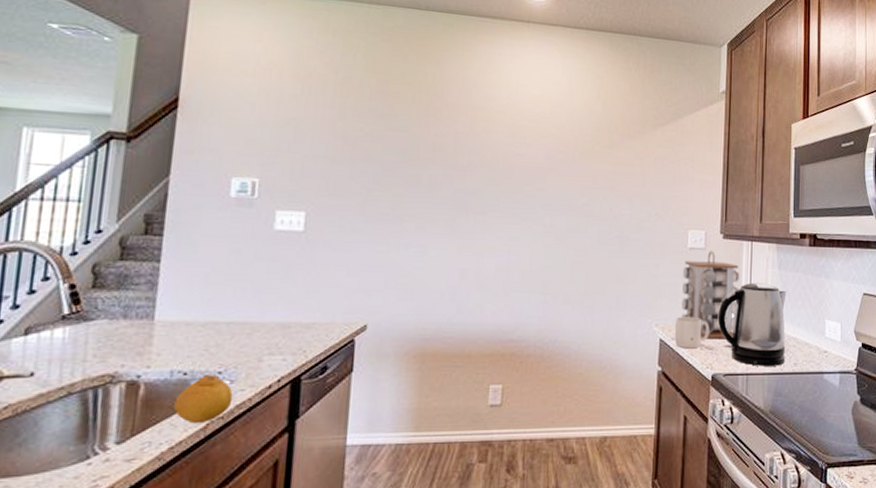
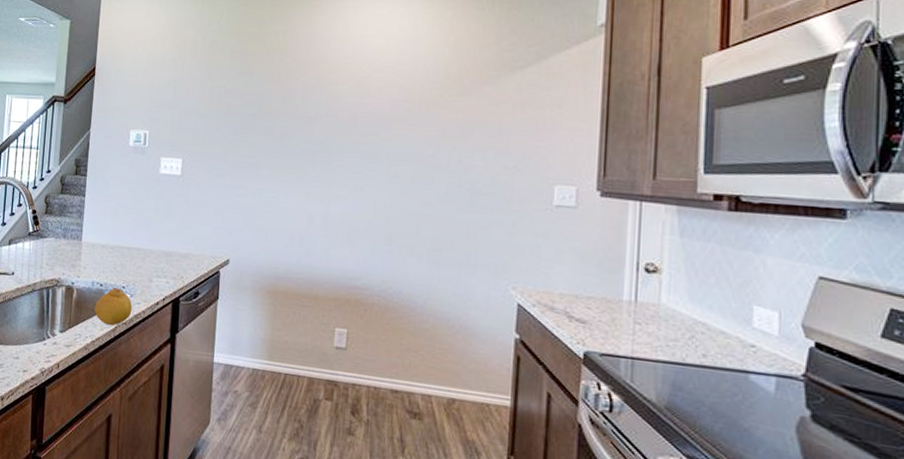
mug: present [674,316,710,349] -> none [536,281,582,320]
spice rack: present [681,250,740,338] -> none [545,209,623,312]
kettle: present [717,283,787,366] -> none [592,250,692,355]

